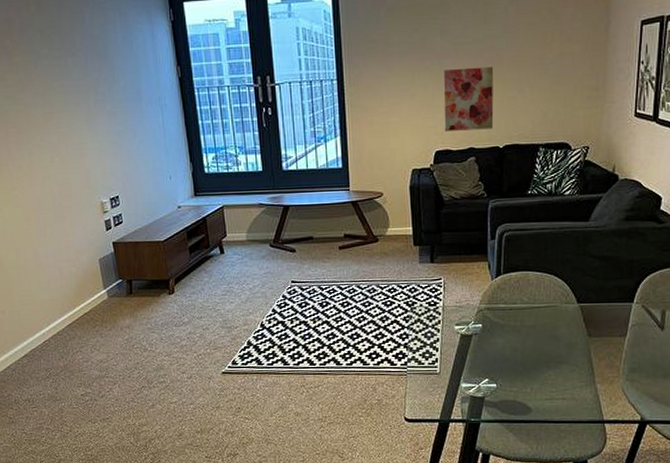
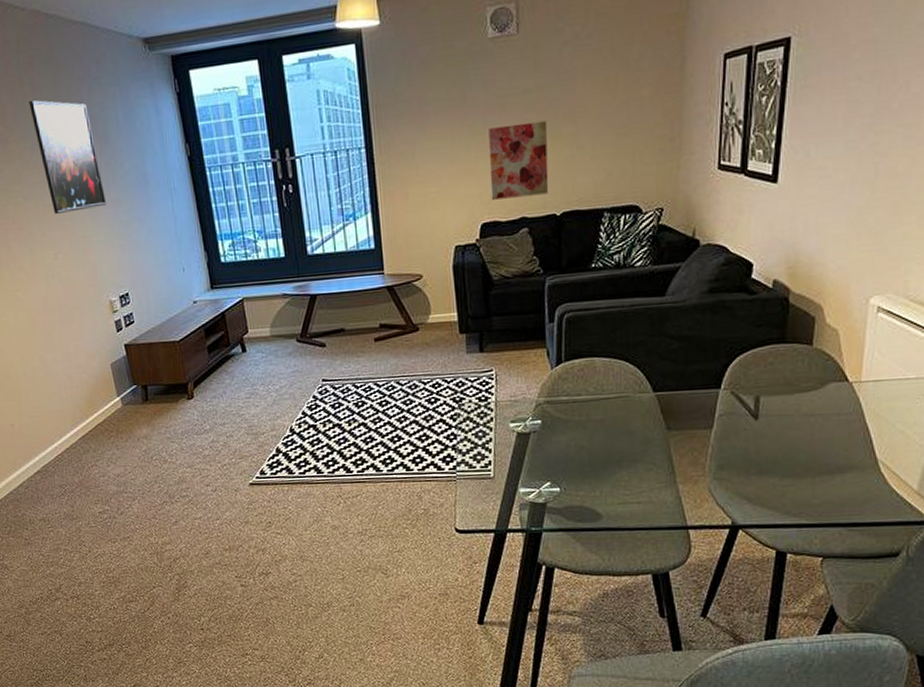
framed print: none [35,18,103,121] -> present [29,99,107,214]

